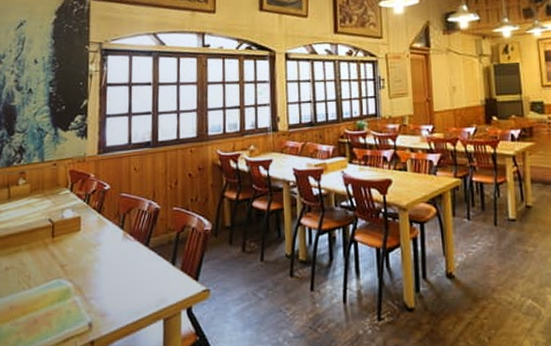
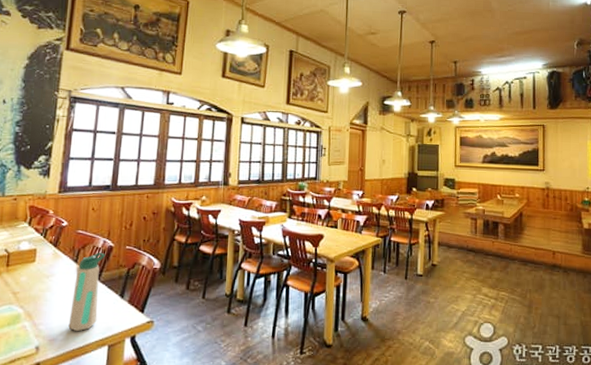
water bottle: none [120,216,153,305] -> present [68,252,106,332]

